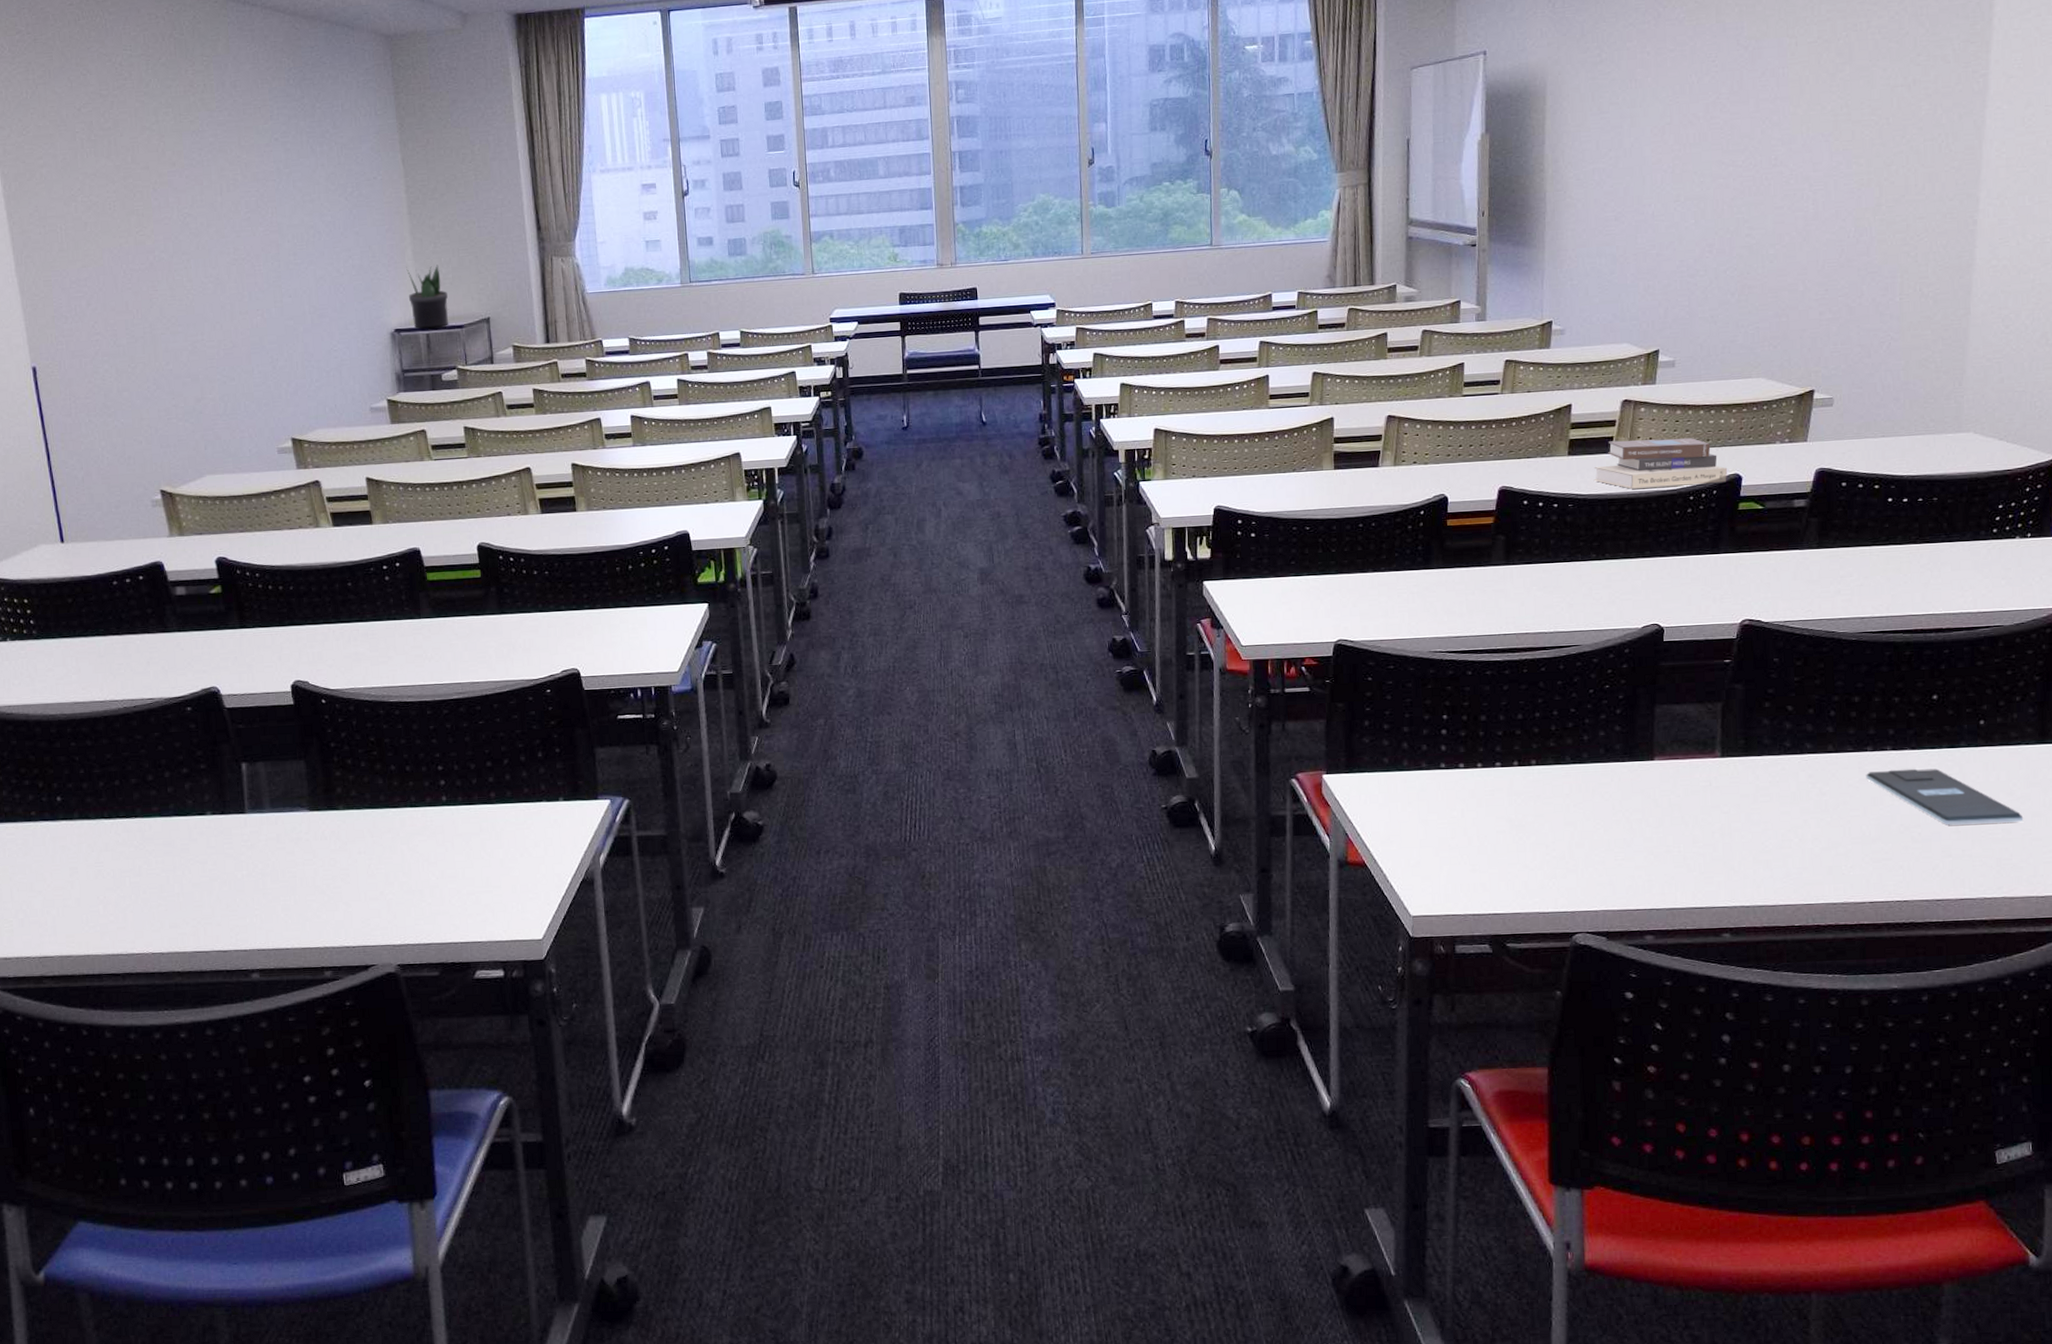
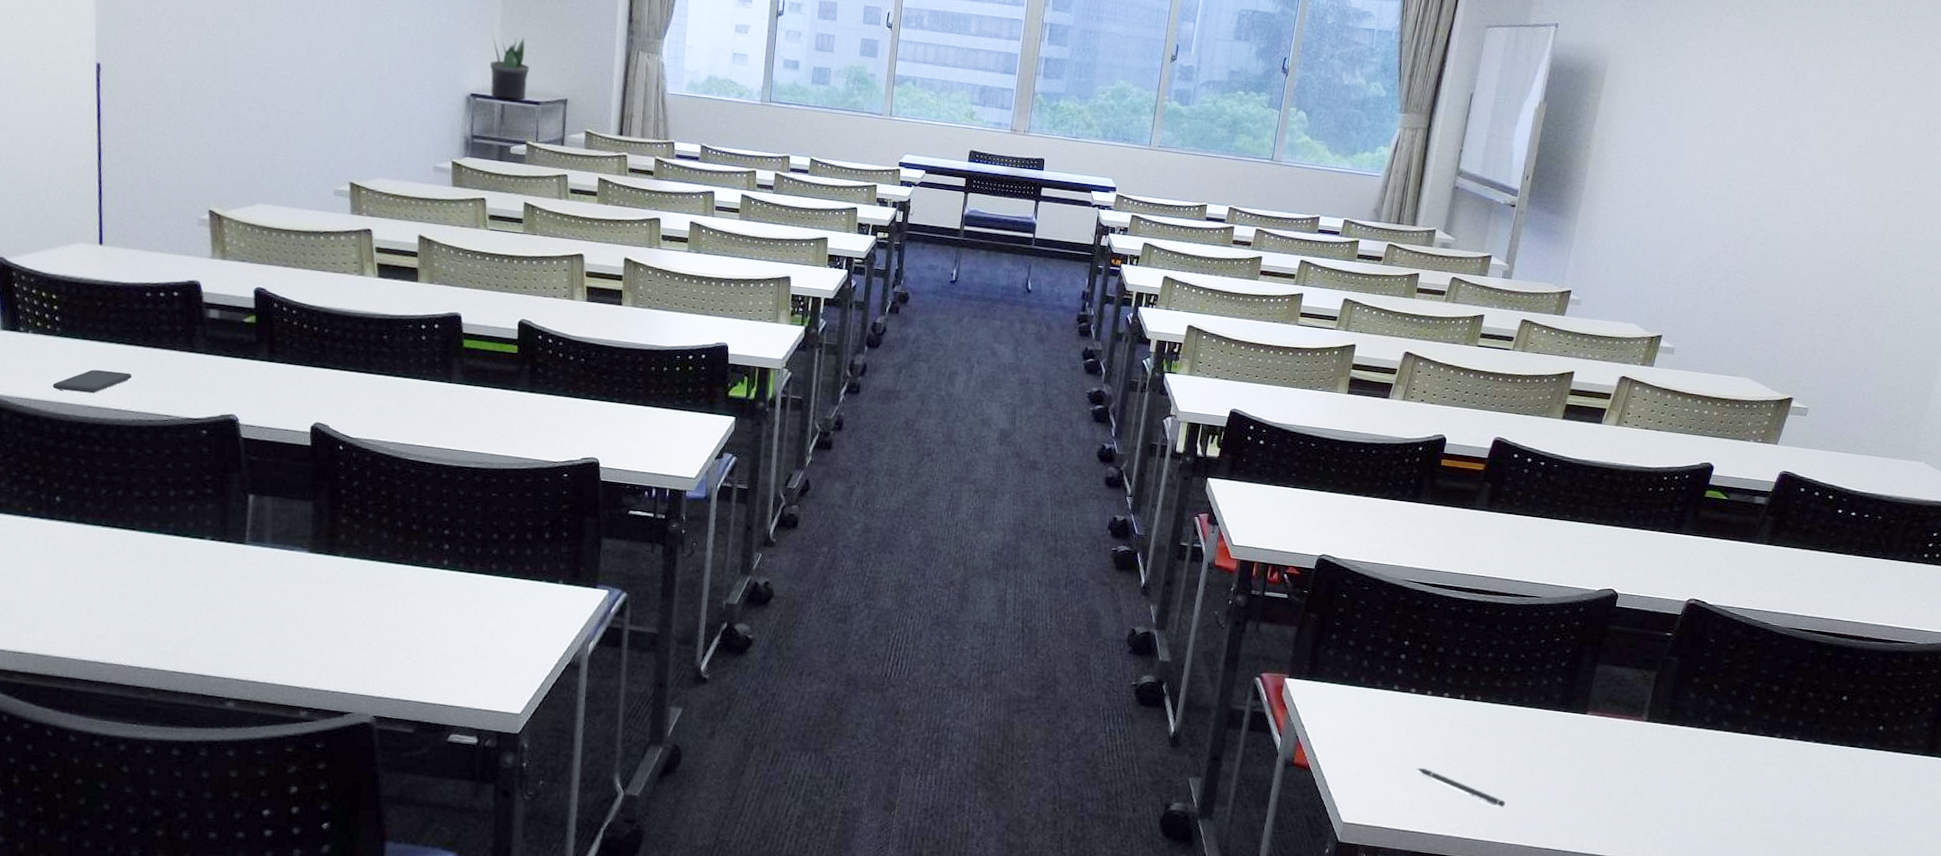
mobile phone: none [37,663,112,692] -> present [53,369,132,394]
pen: none [1480,845,1583,874] -> present [1416,767,1506,807]
books: present [1593,438,1728,489] -> none [1581,412,1703,470]
calculator: present [1866,768,2024,825] -> none [1770,757,1901,824]

